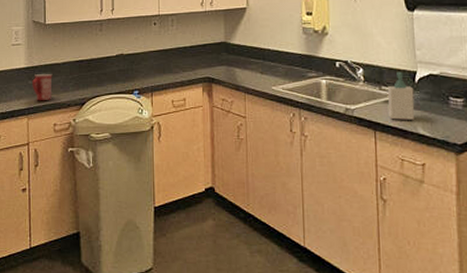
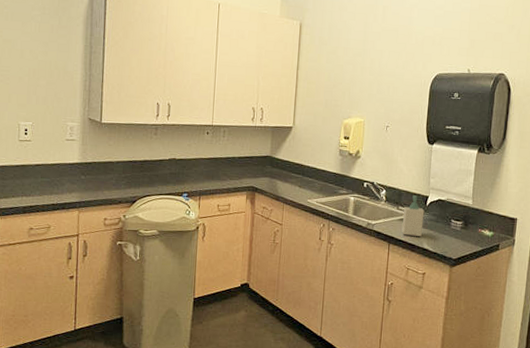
mug: present [32,74,53,101] -> none [85,170,106,196]

